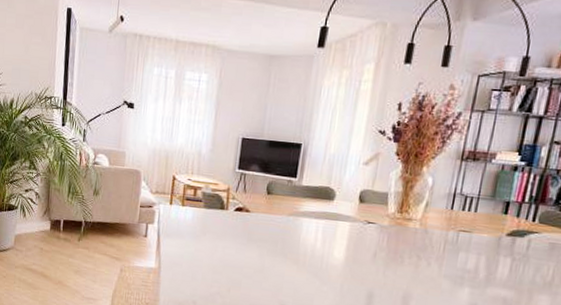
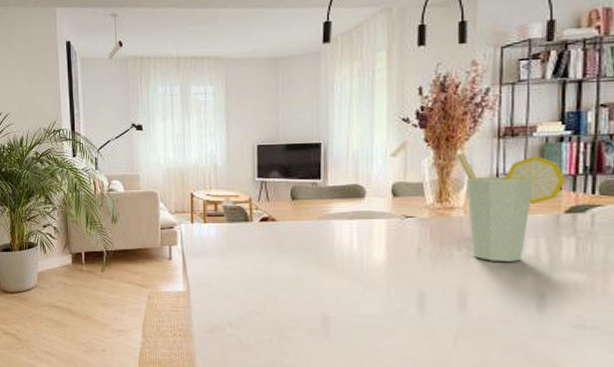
cup: none [421,169,513,274] -> present [458,152,566,261]

